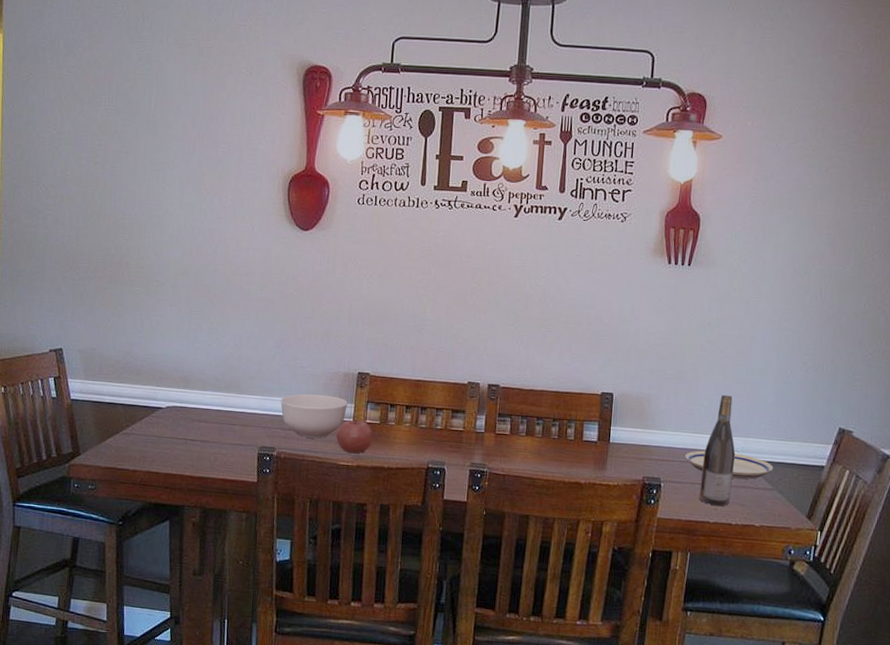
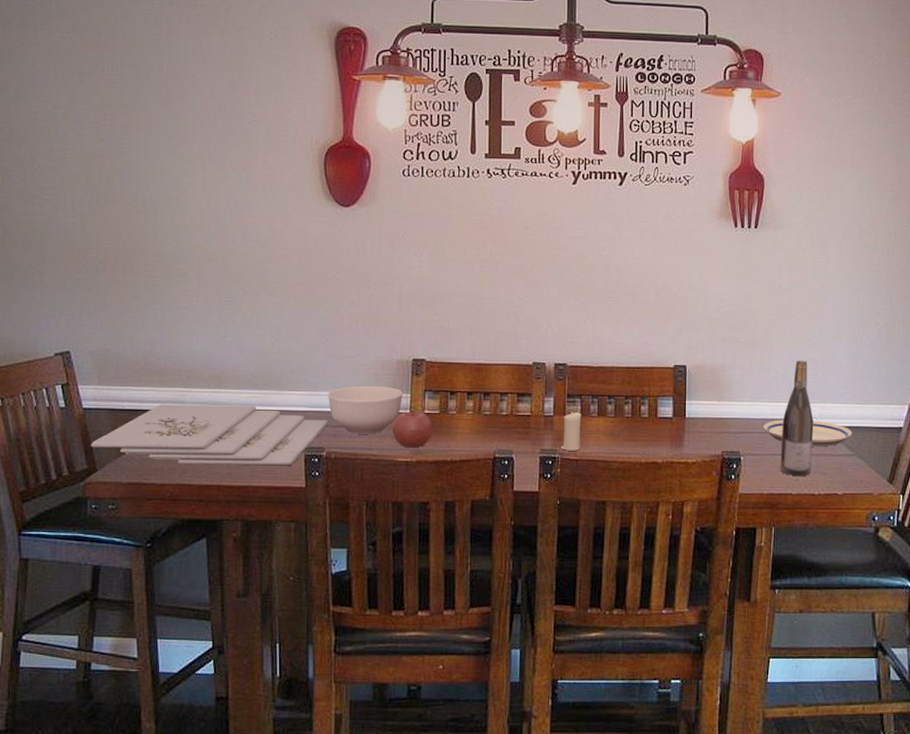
placemat: none [76,399,280,462] -> present [91,404,329,466]
candle: none [489,429,511,467] -> present [560,411,582,451]

